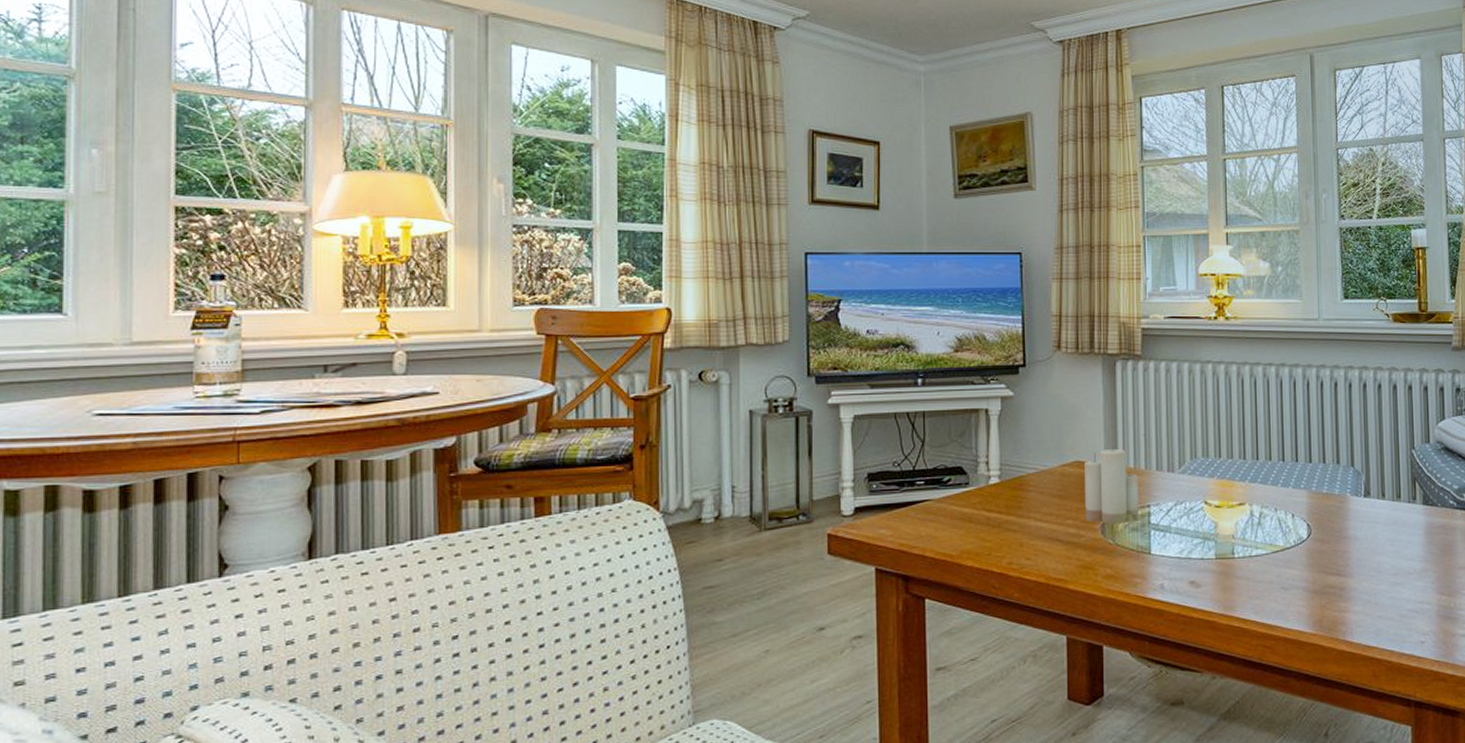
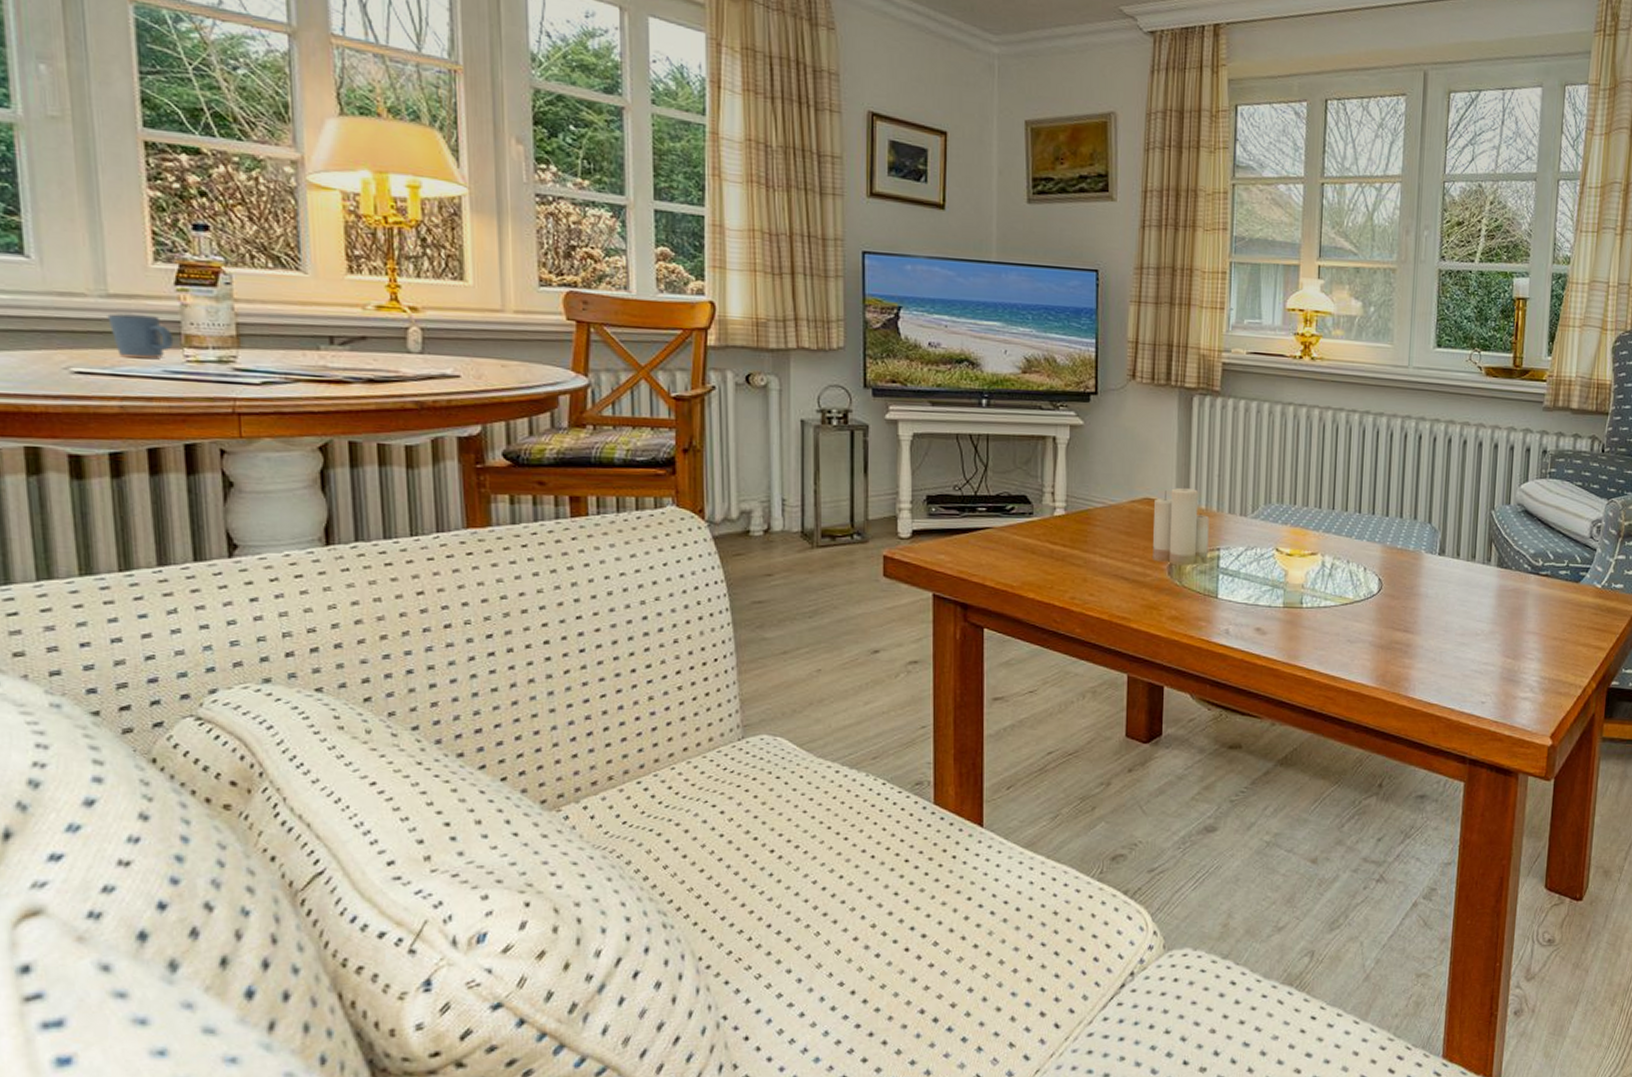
mug: none [129,359,186,398] -> present [107,313,174,359]

